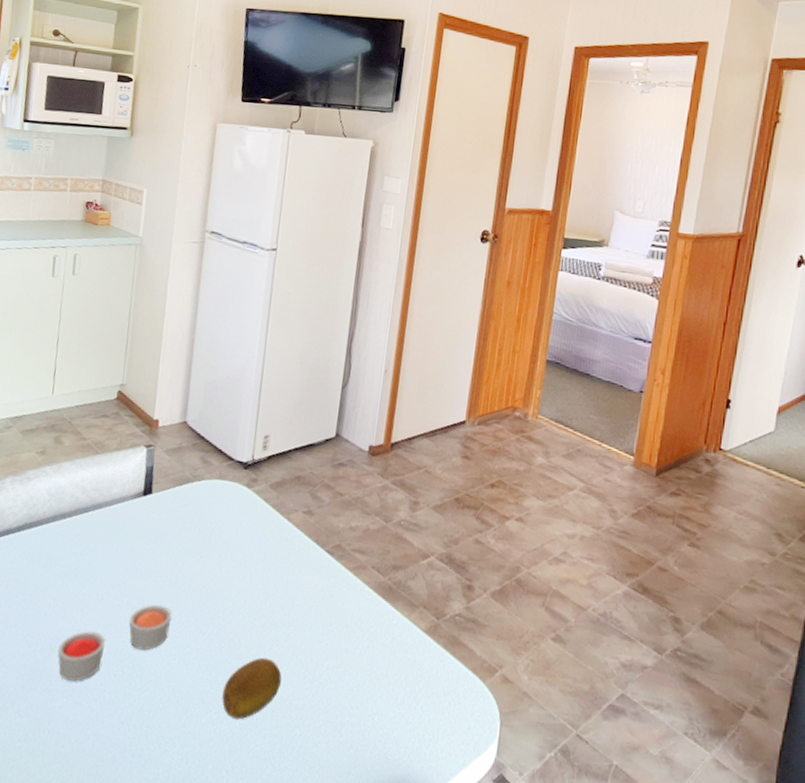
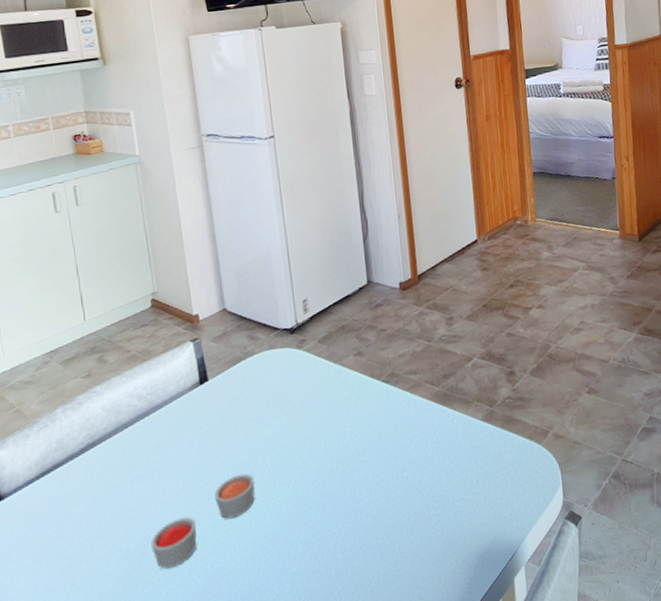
fruit: present [222,657,282,720] -> none [318,486,369,547]

